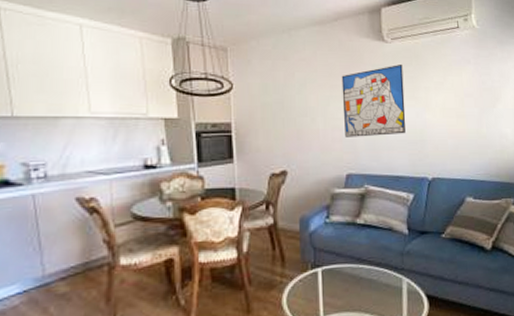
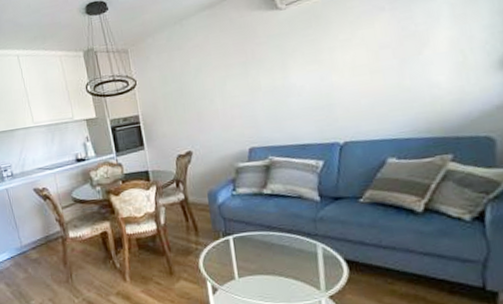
wall art: present [341,65,406,137] -> none [235,29,309,113]

